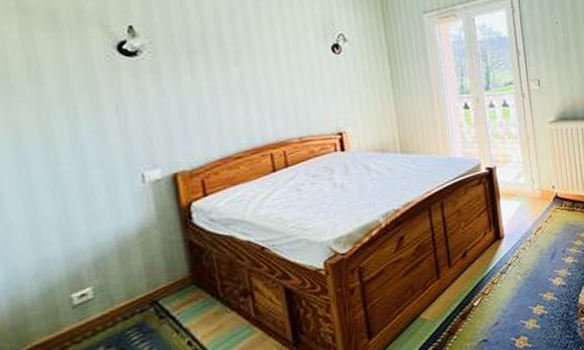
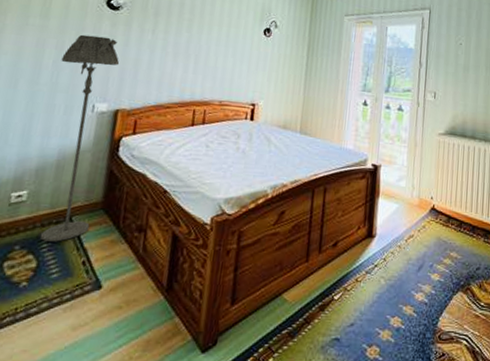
floor lamp: none [79,91,184,335] -> present [40,34,120,242]

